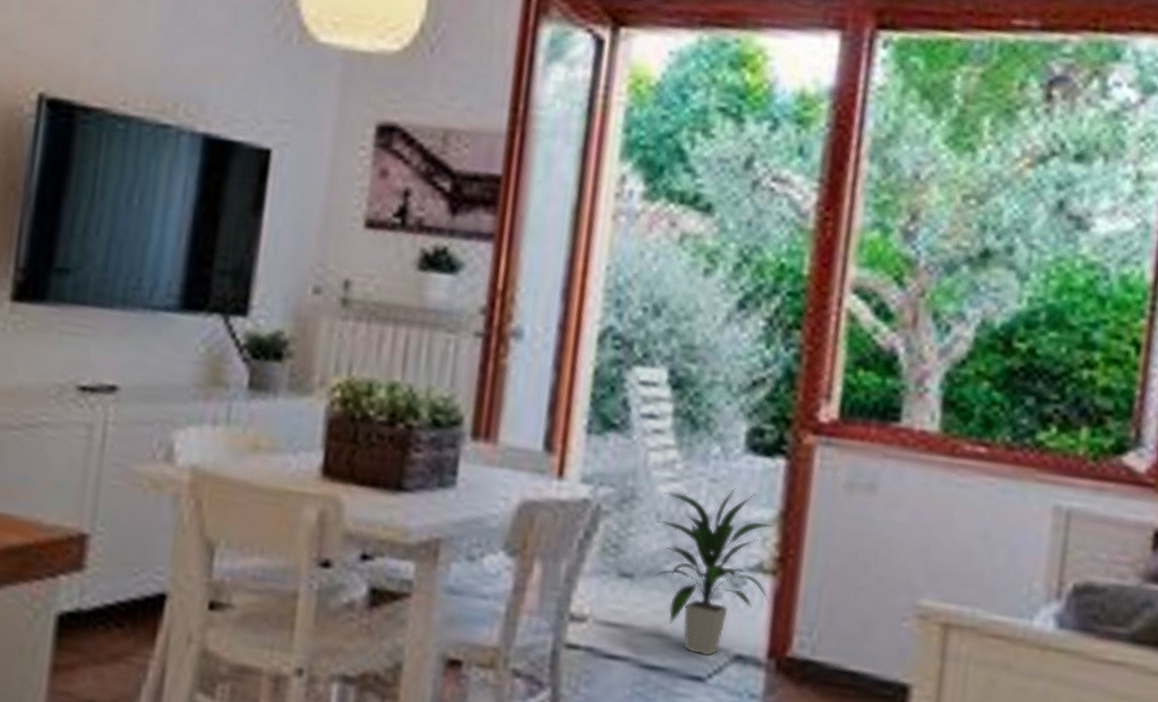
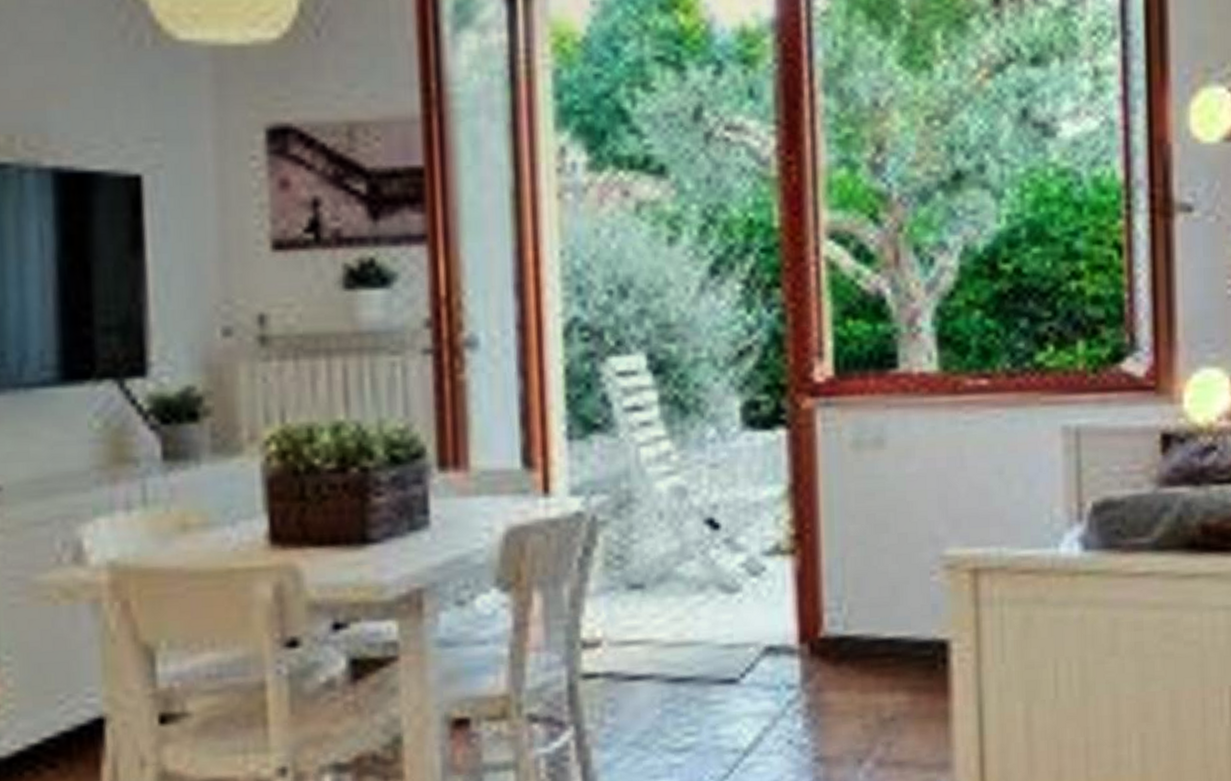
indoor plant: present [654,488,775,656] -> none [660,469,794,655]

